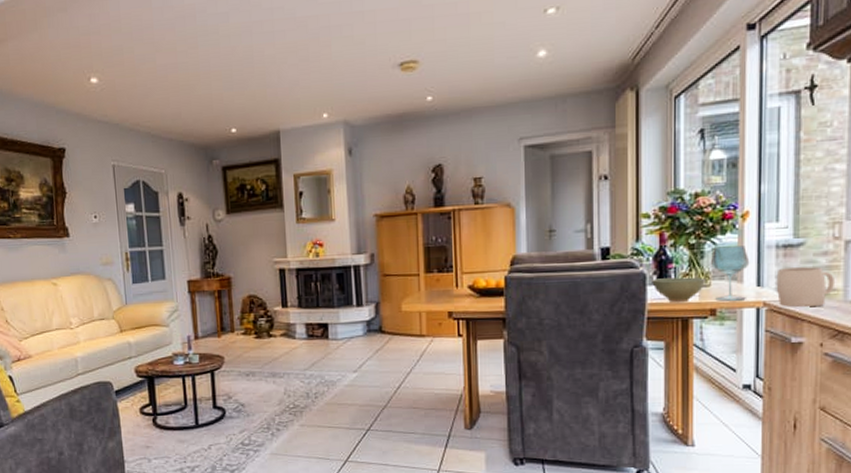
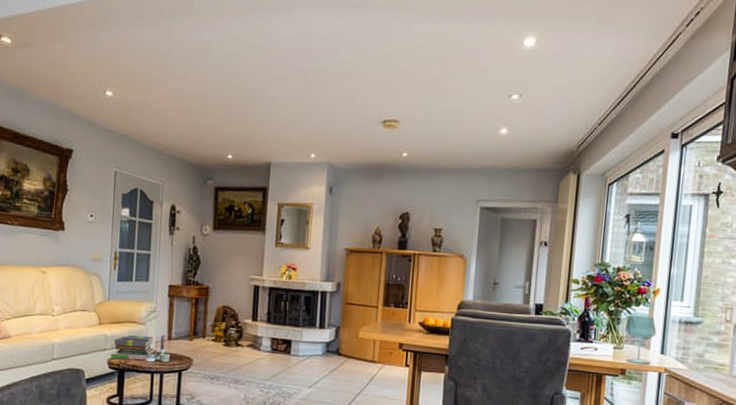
books: none [137,337,182,366] -> present [110,334,154,361]
bowl: present [652,277,706,303] -> none [575,336,620,361]
mug: present [776,266,834,308] -> none [676,341,724,378]

